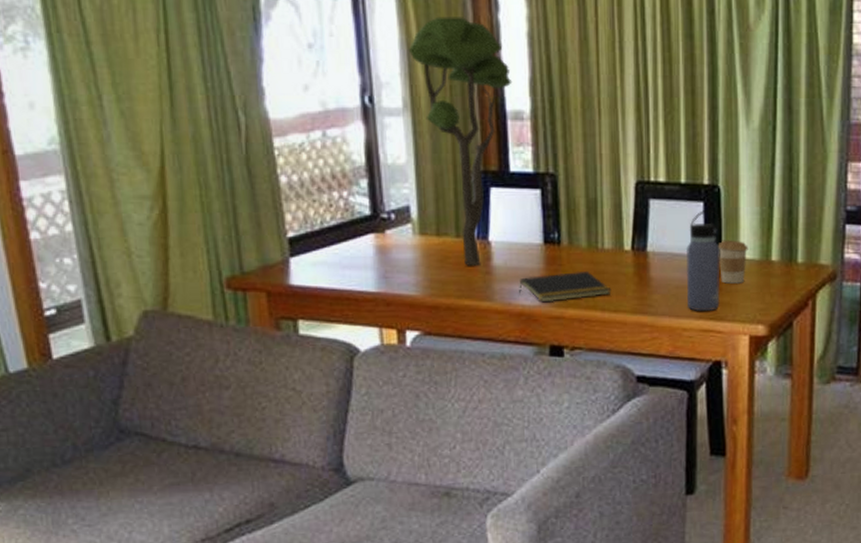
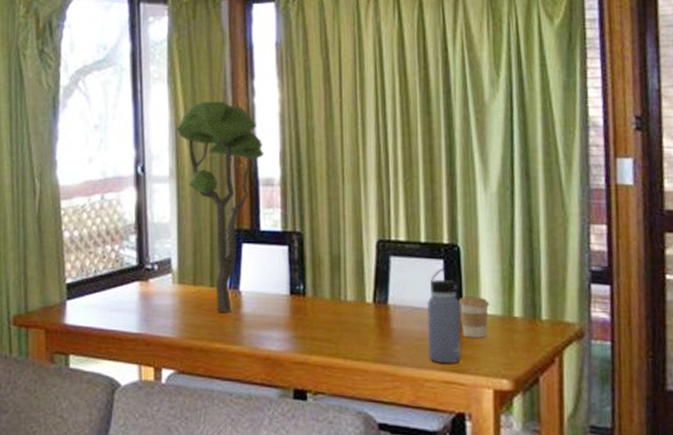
notepad: present [519,270,612,303] -> none [266,320,354,349]

